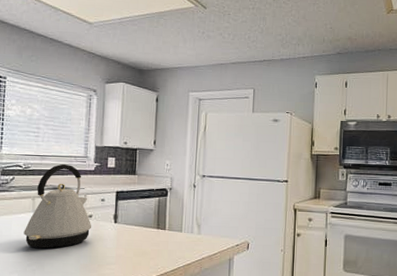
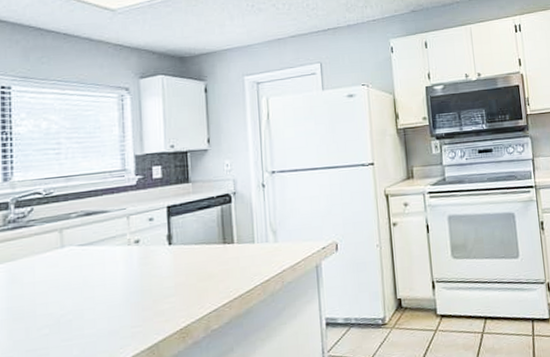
kettle: present [23,164,92,249] -> none [52,182,141,292]

